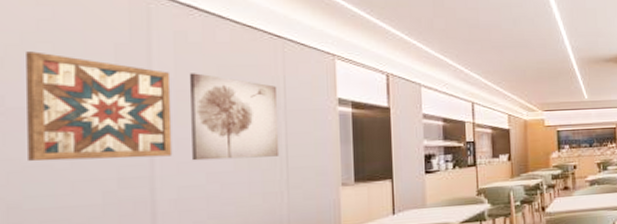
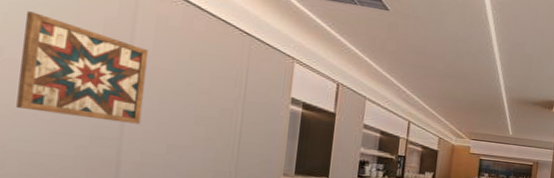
wall art: present [189,73,280,161] -> none [157,54,240,140]

